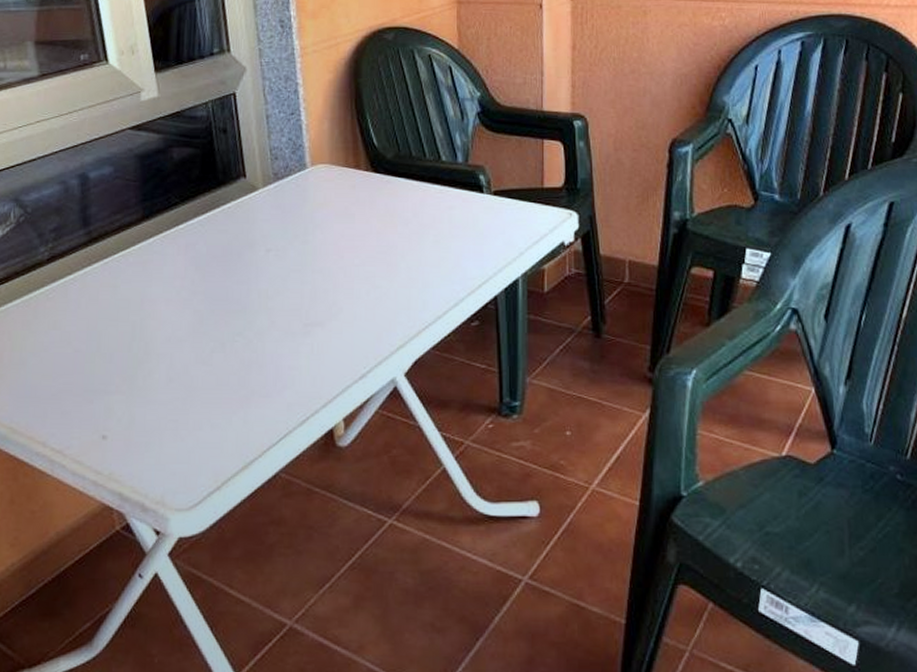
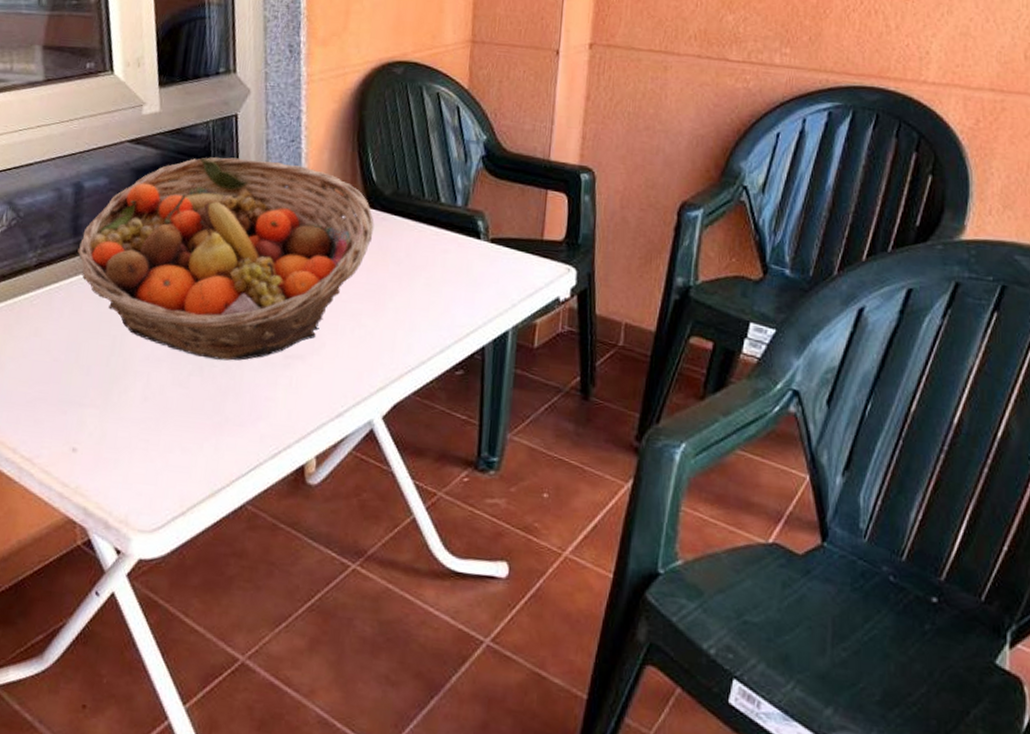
fruit basket: none [89,135,379,334] -> present [77,157,374,361]

